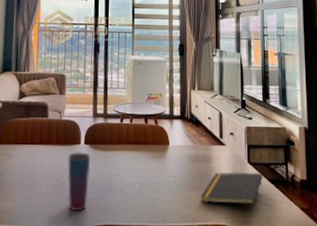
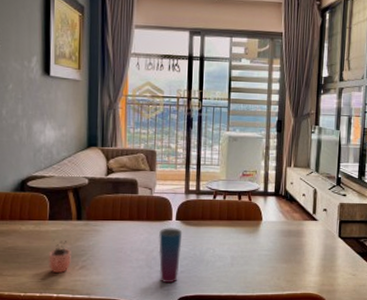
notepad: present [201,172,263,205] -> none [290,246,352,275]

